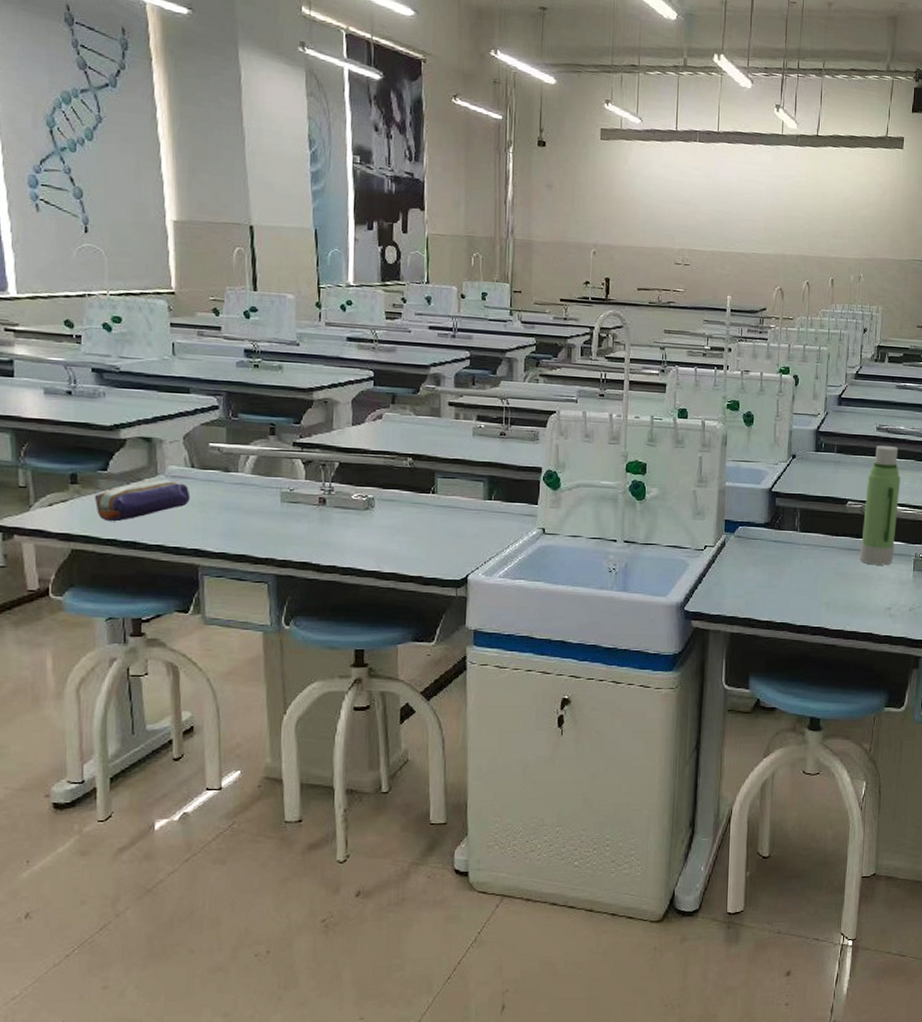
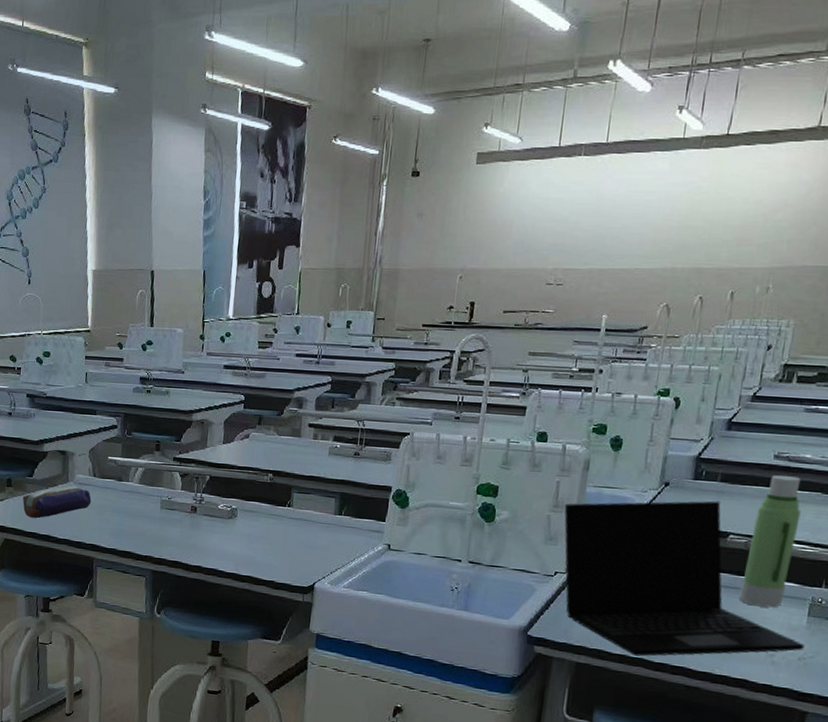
laptop: none [708,470,913,621] -> present [564,500,805,657]

